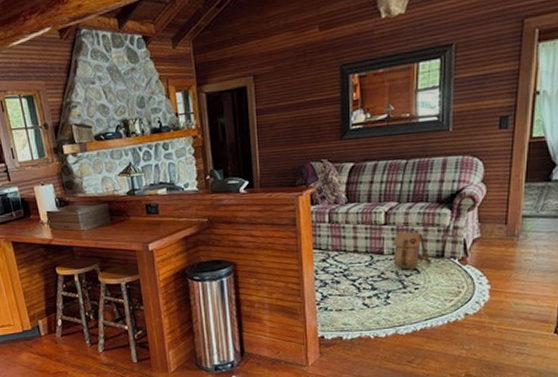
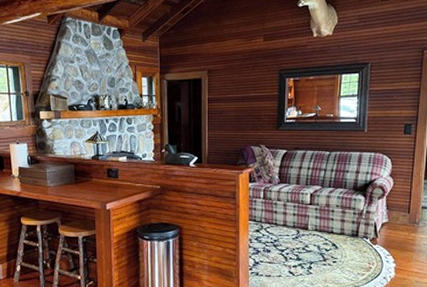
backpack: present [393,229,431,270] -> none [316,210,348,245]

